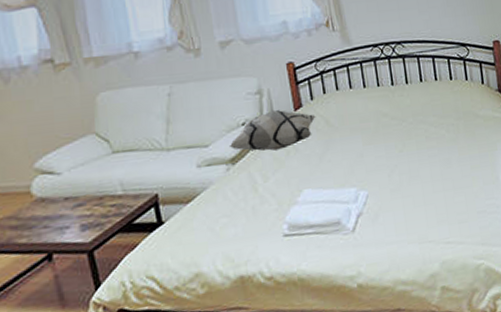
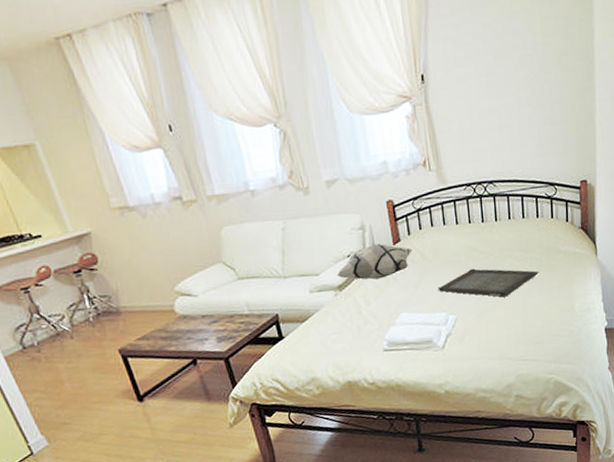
serving tray: none [345,136,458,169] -> present [437,268,539,298]

